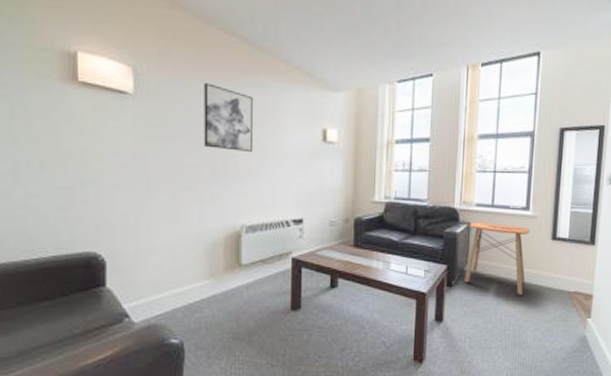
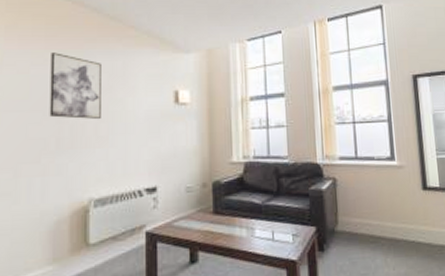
side table: present [464,222,530,295] -> none [334,176,402,255]

